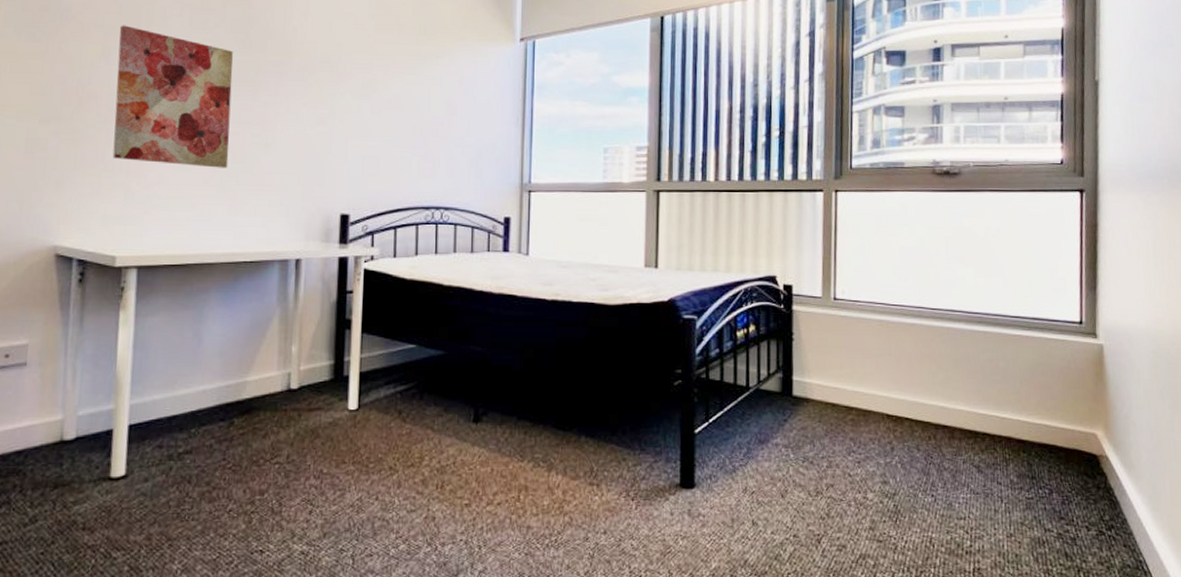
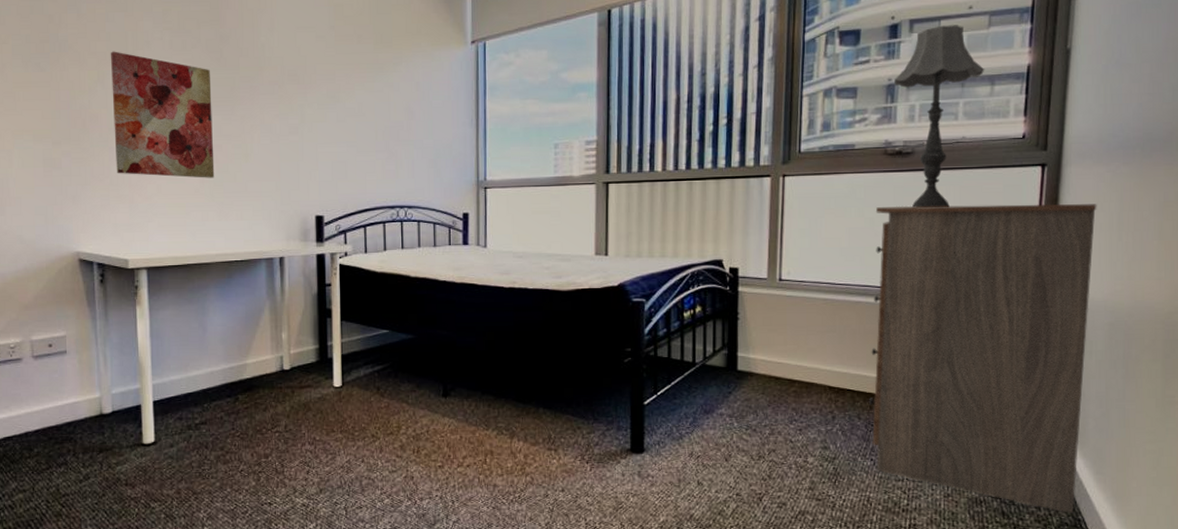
dresser: none [926,226,1135,555] -> present [869,204,1097,514]
table lamp: none [939,51,1023,229] -> present [894,25,985,208]

